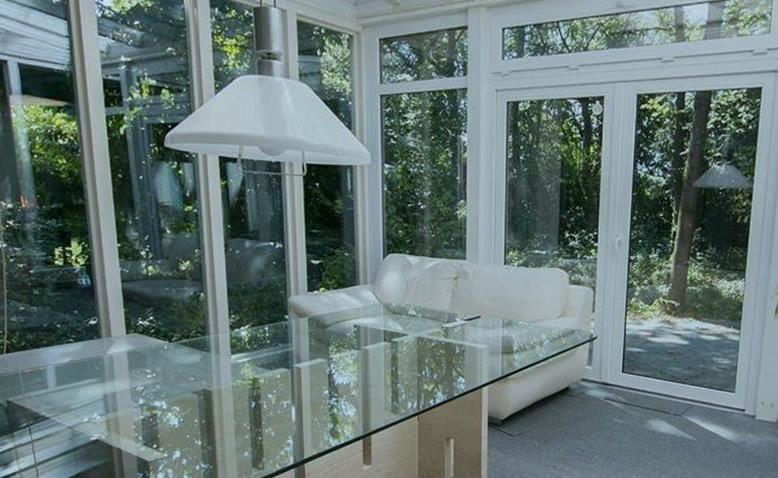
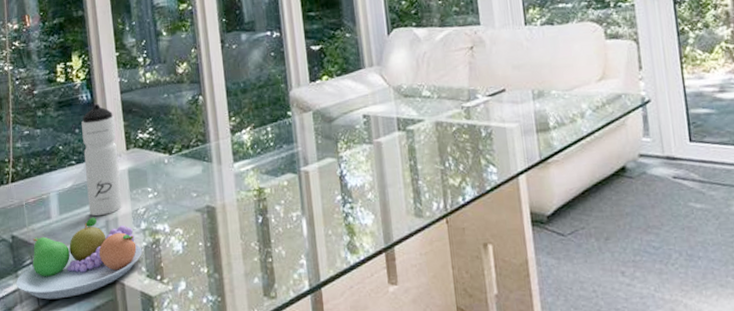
fruit bowl: none [12,390,140,458] -> present [16,217,143,300]
water bottle: none [80,290,121,389] -> present [81,104,122,216]

